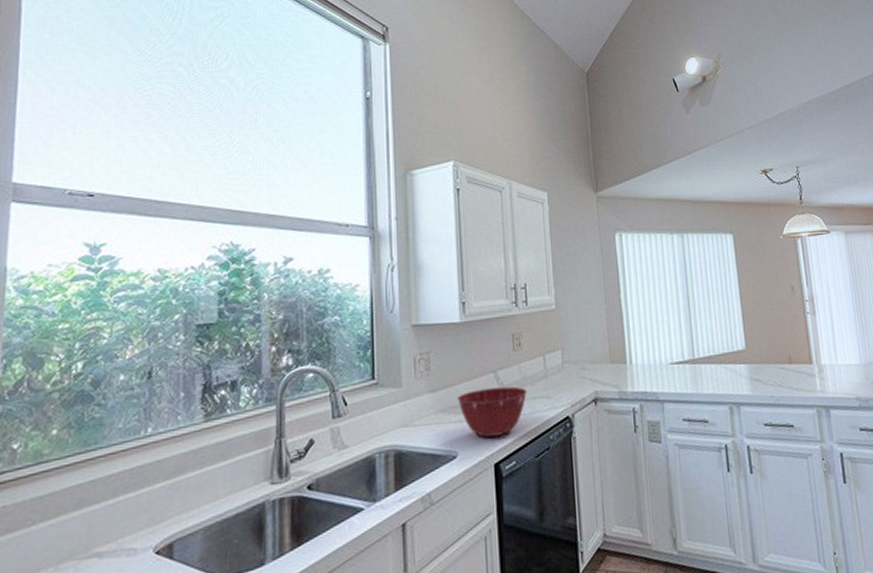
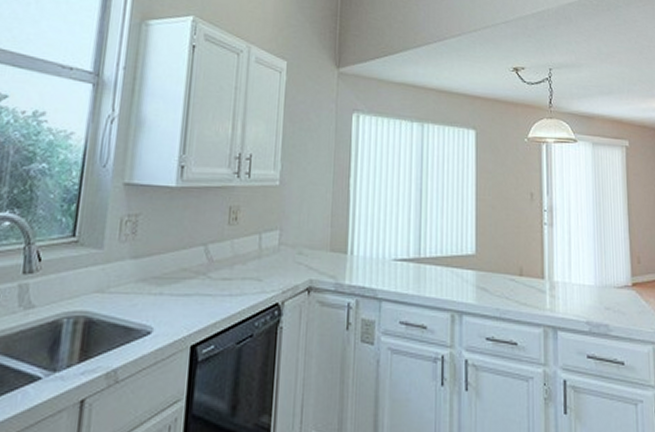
mixing bowl: present [457,386,528,438] -> none [161,262,238,315]

